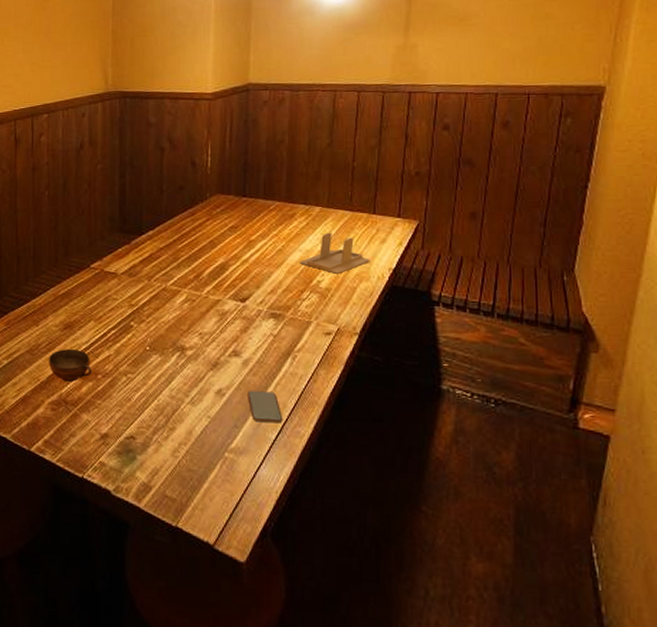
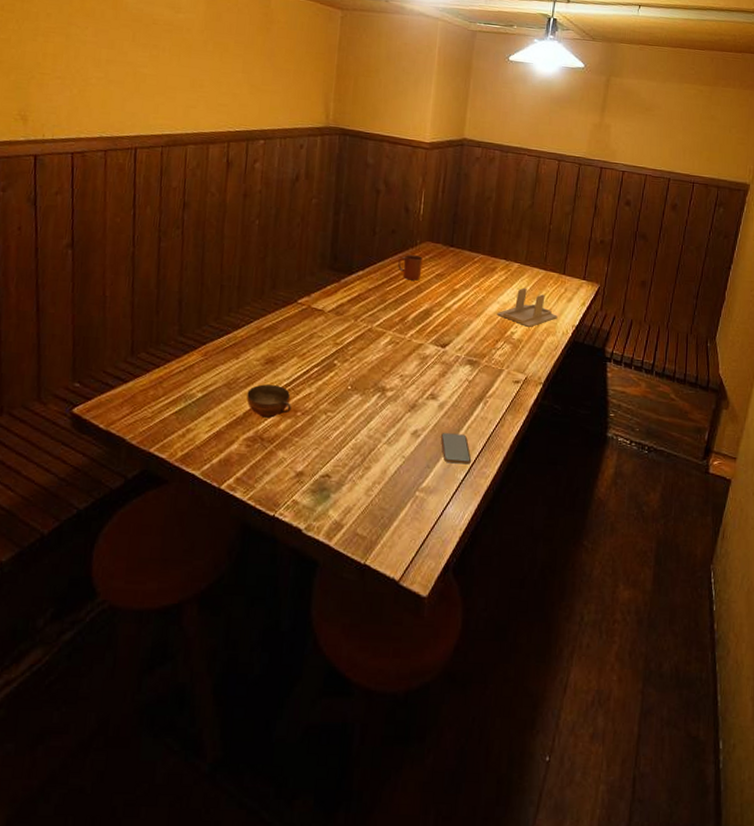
cup: none [189,208,214,235] -> present [398,254,423,281]

